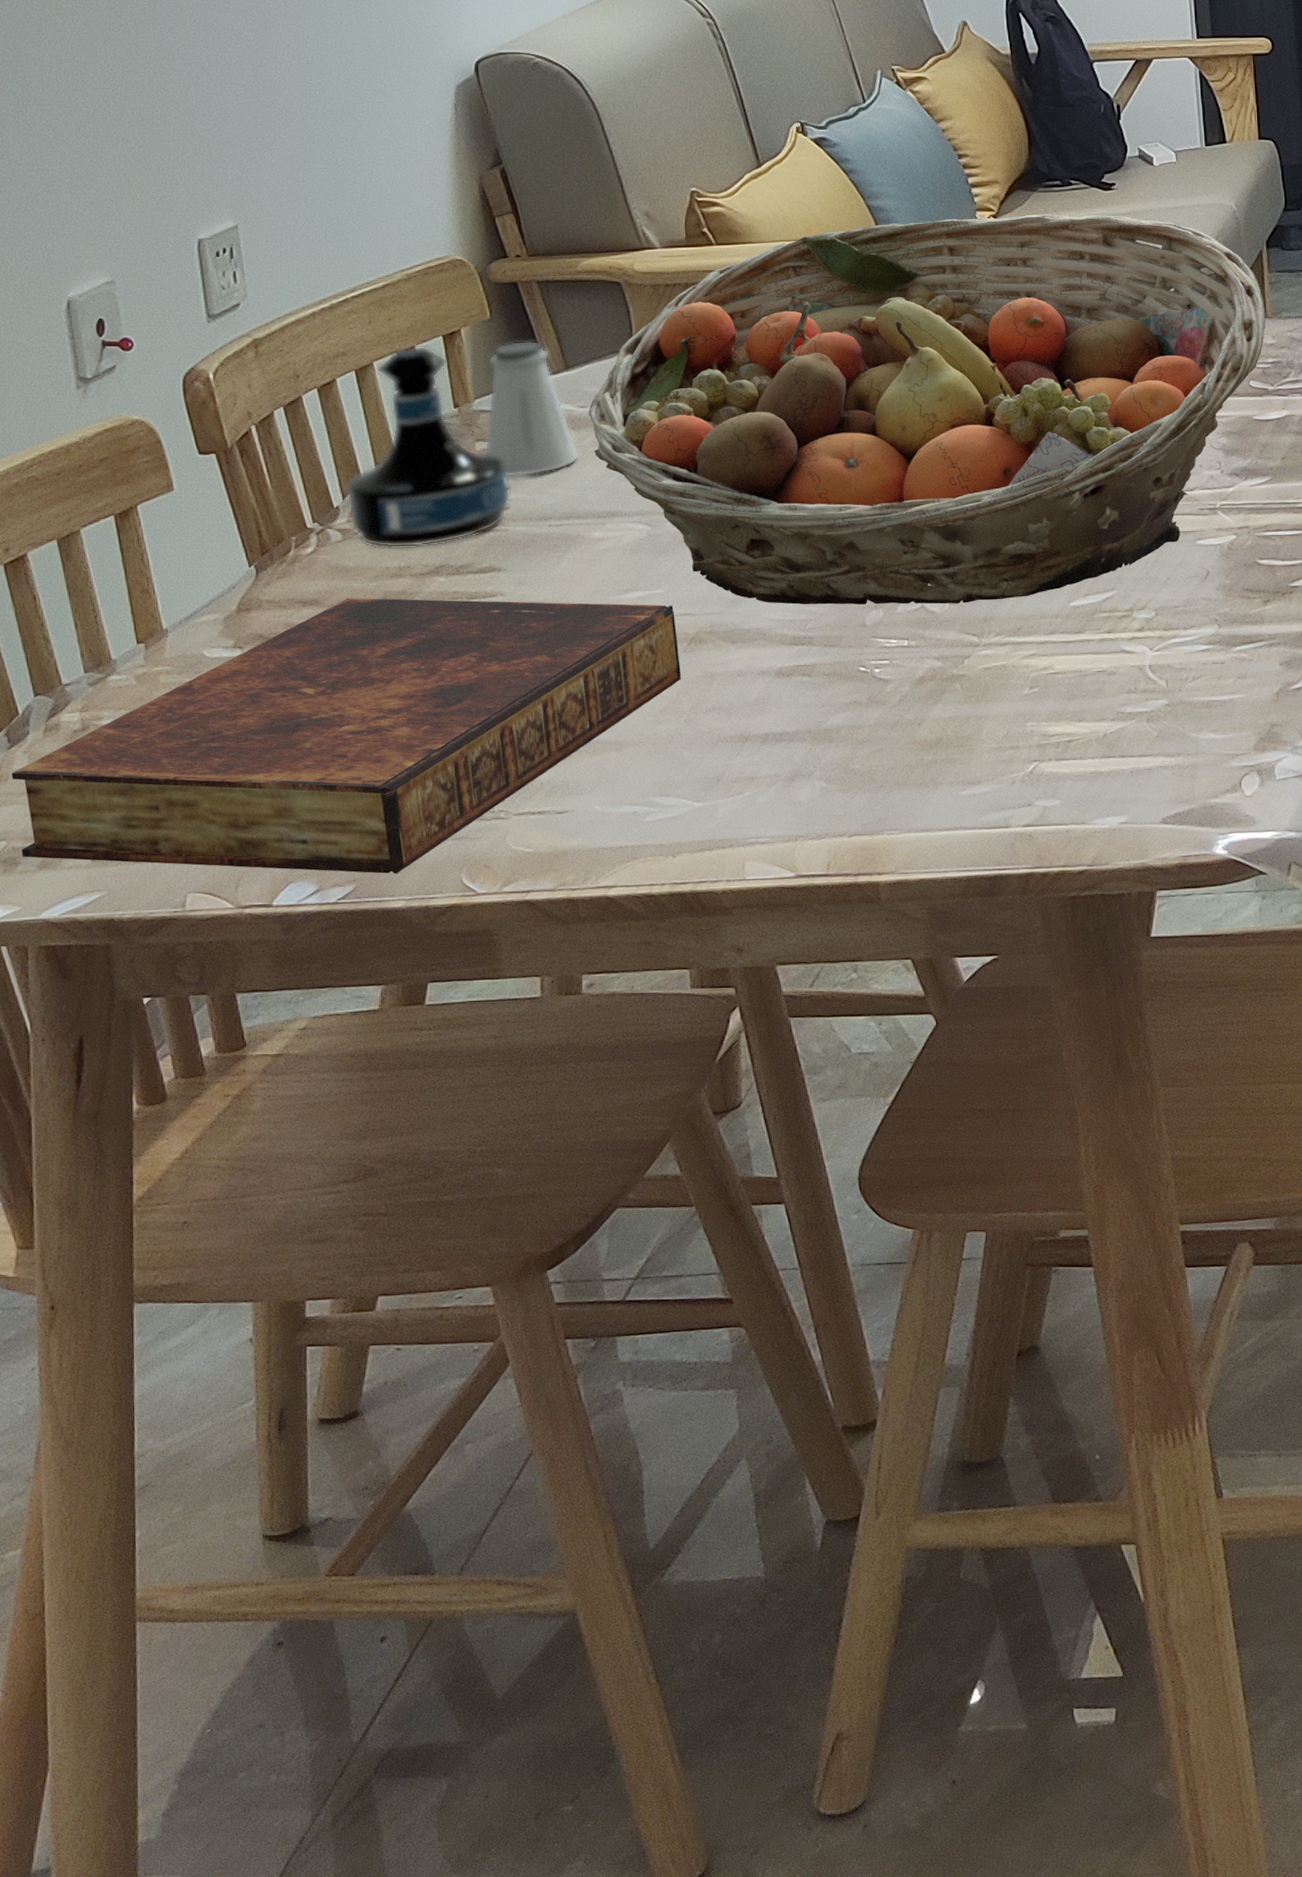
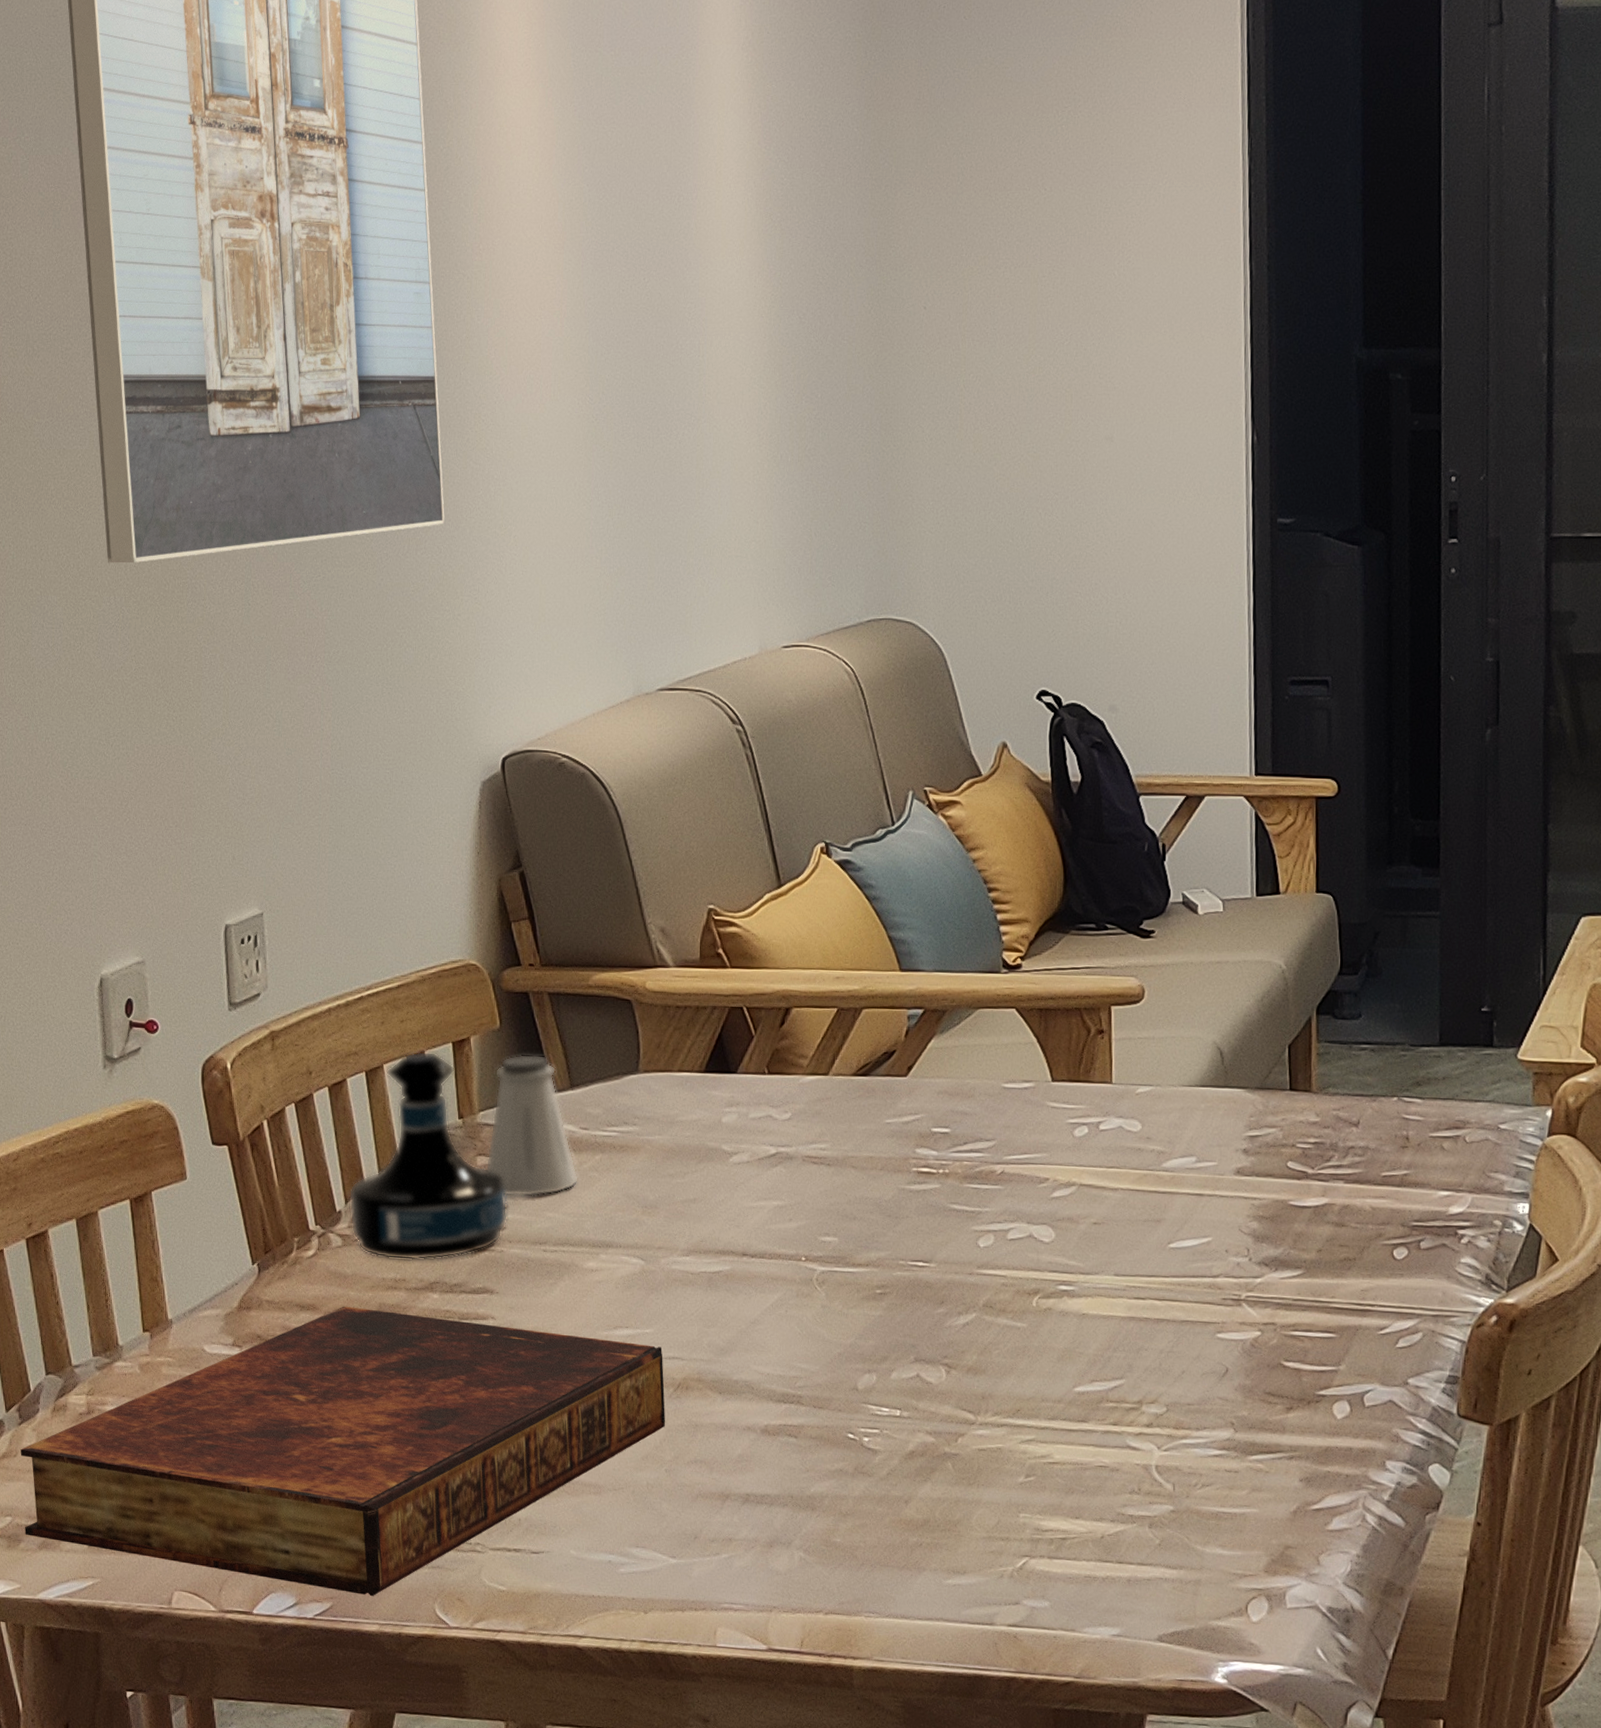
fruit basket: present [589,213,1266,605] -> none [591,957,1311,1377]

